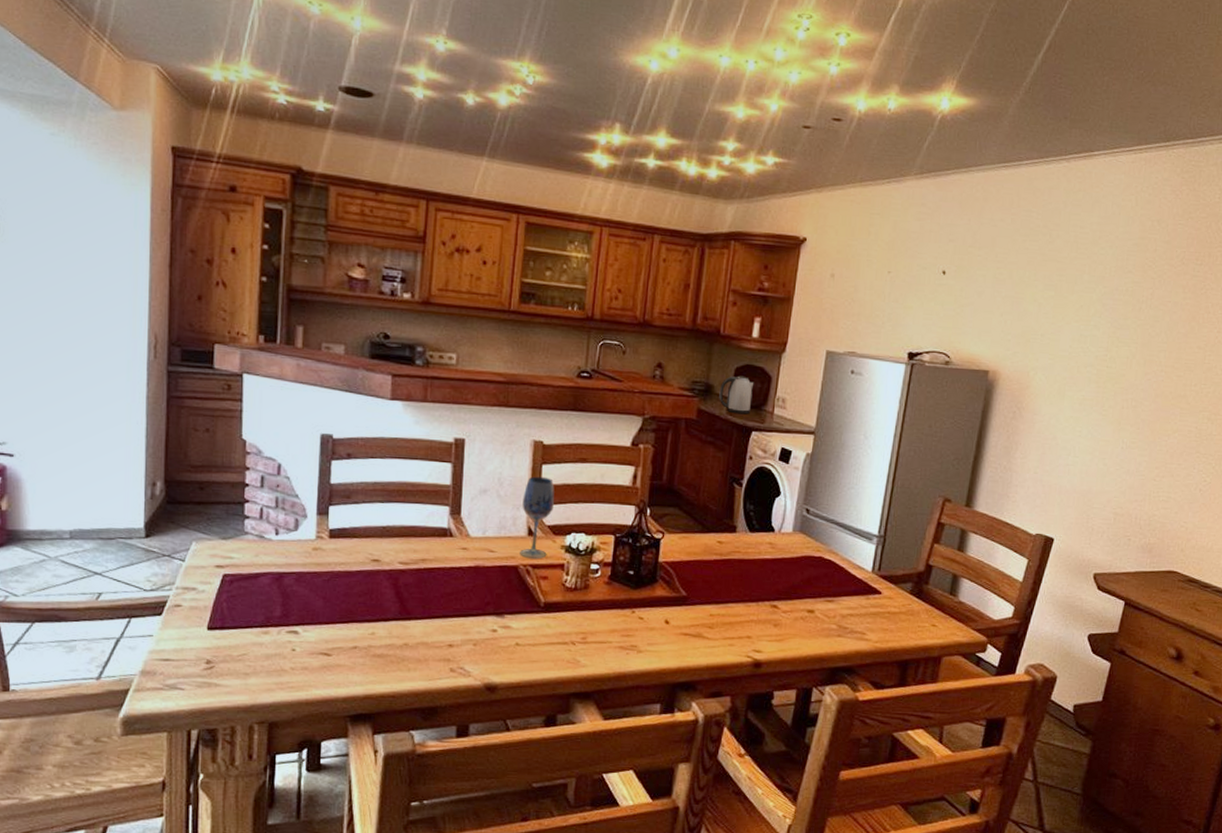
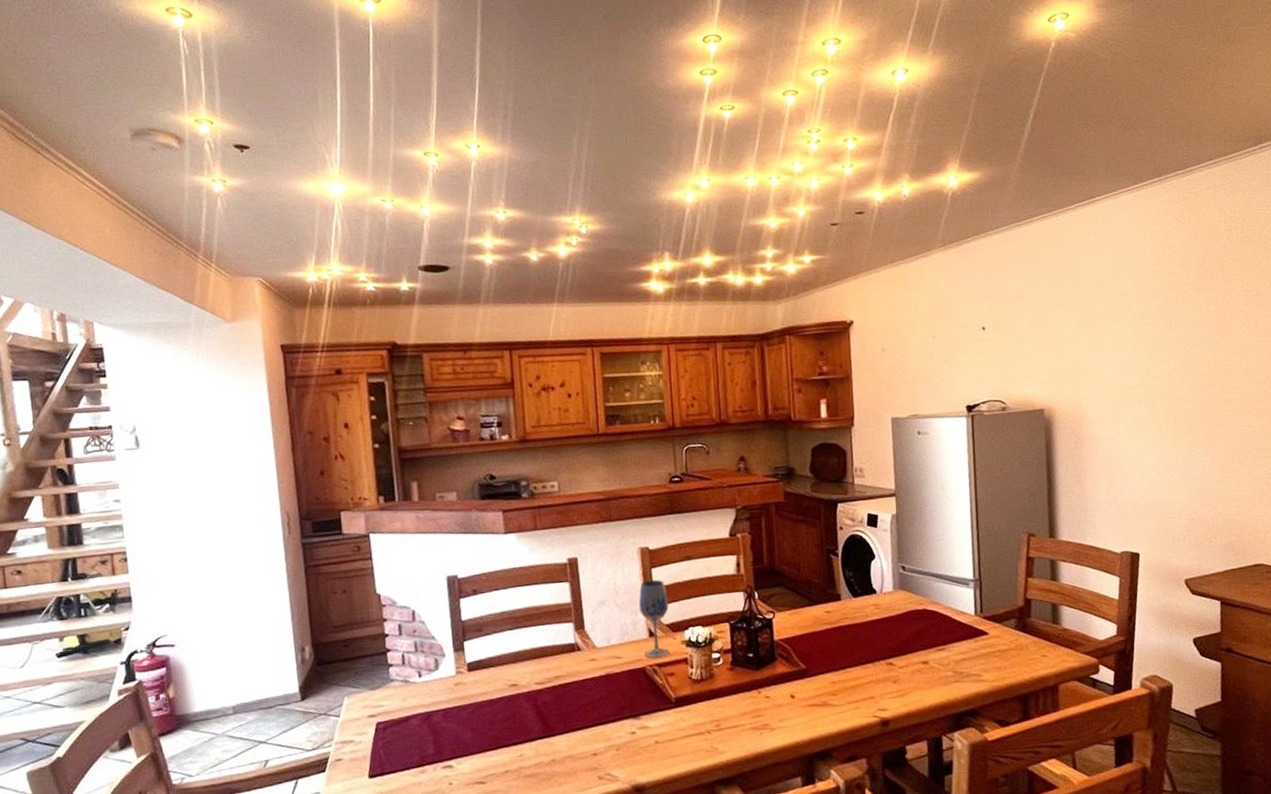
kettle: present [719,375,755,415] -> none [800,454,833,490]

